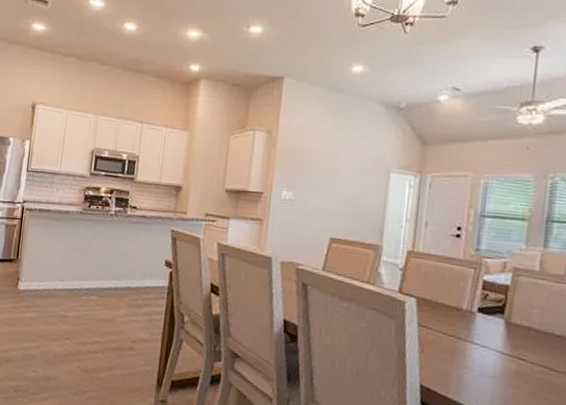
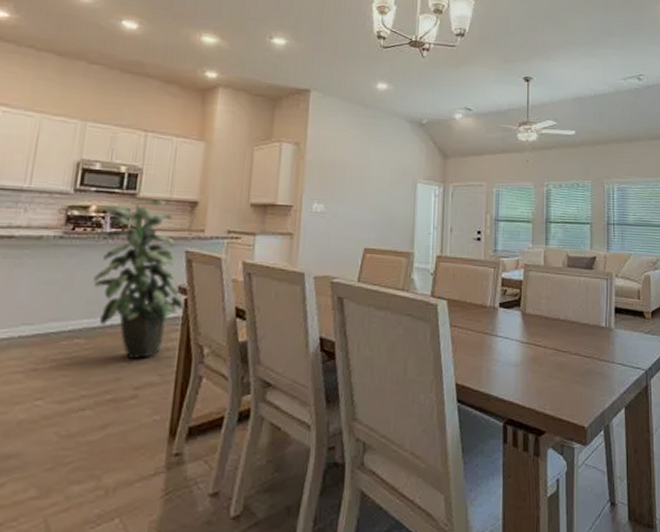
indoor plant: none [103,183,173,318] -> present [93,199,189,358]

